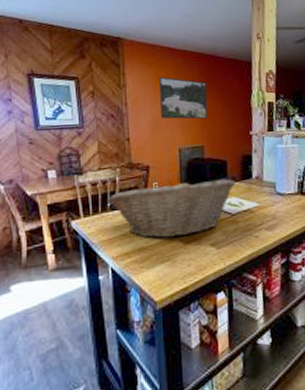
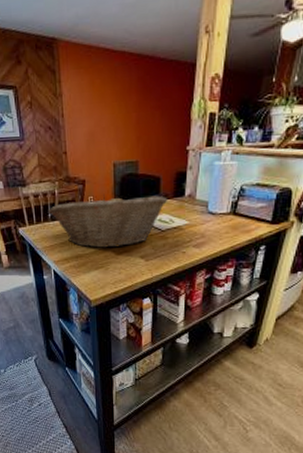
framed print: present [159,77,208,119] -> none [95,84,144,132]

